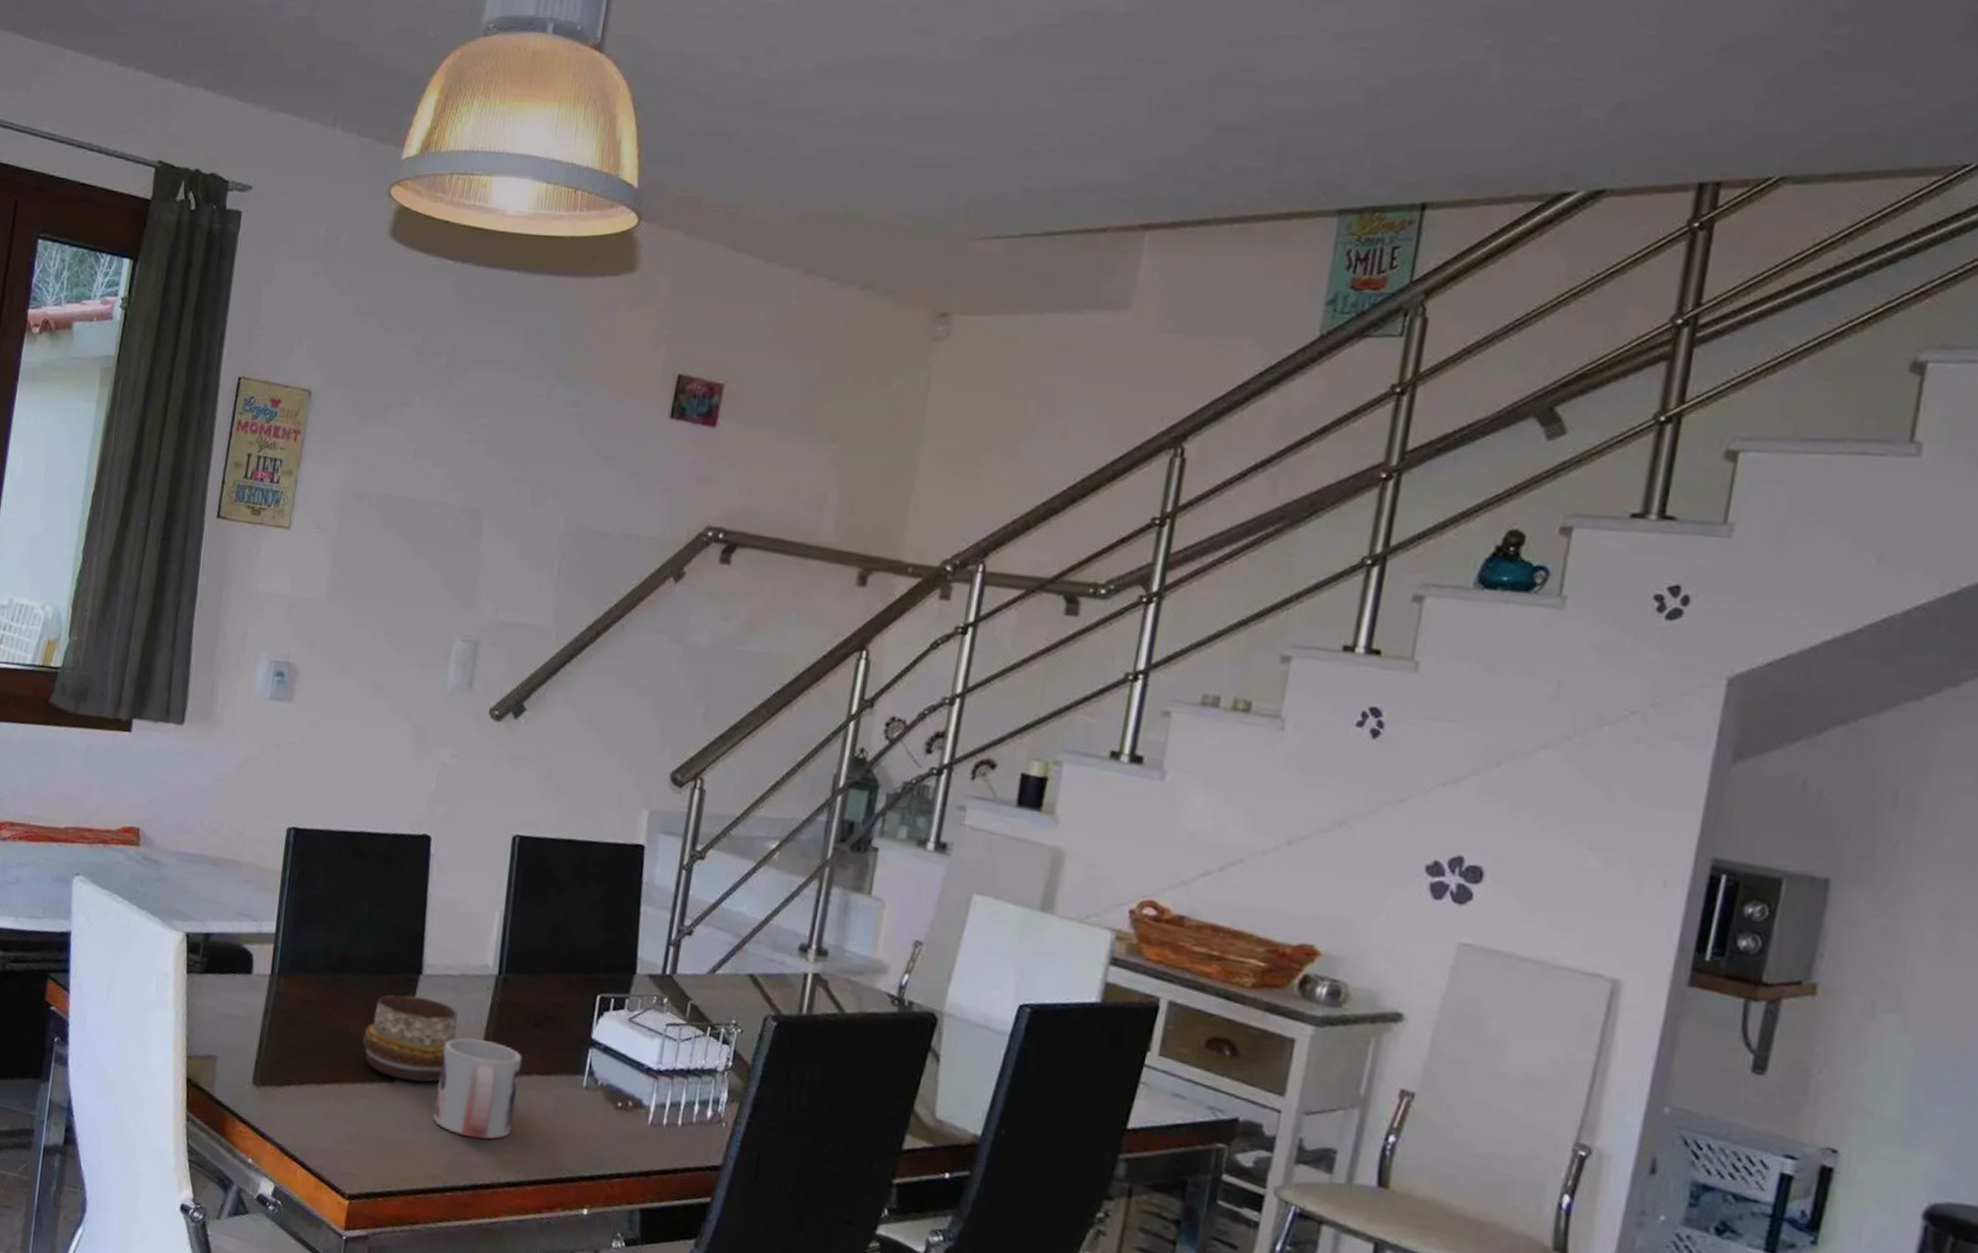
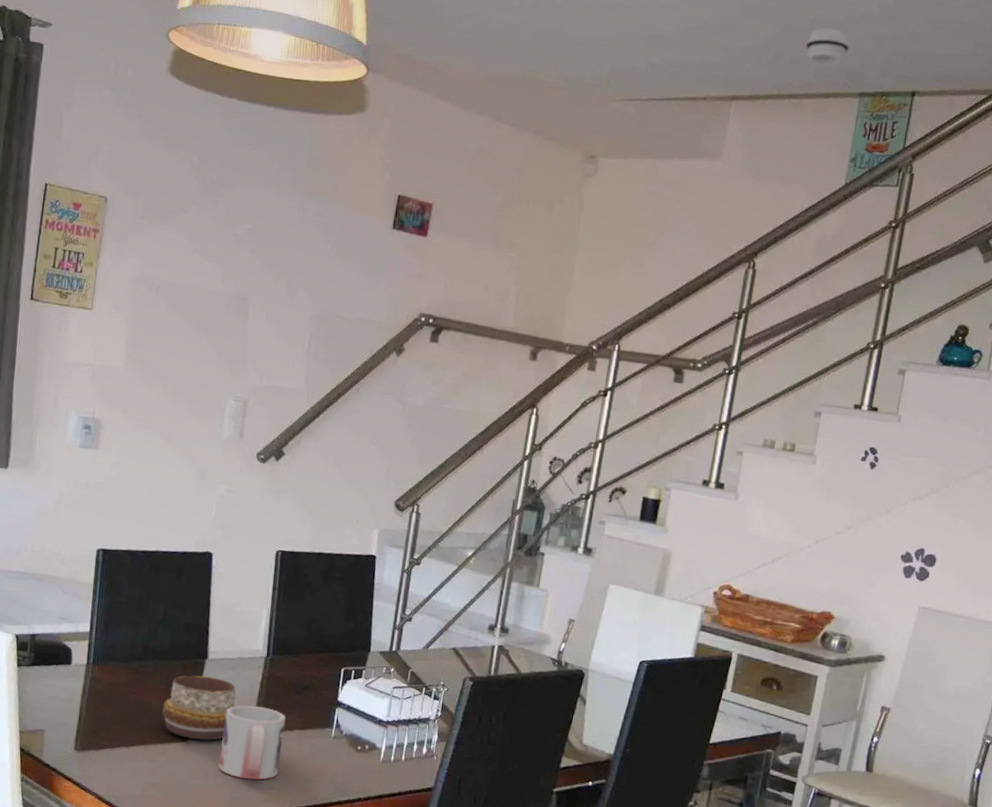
smoke detector: none [1254,124,1324,175] -> present [805,27,851,66]

